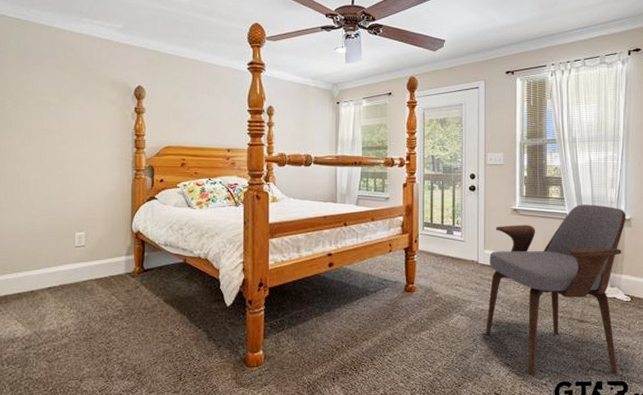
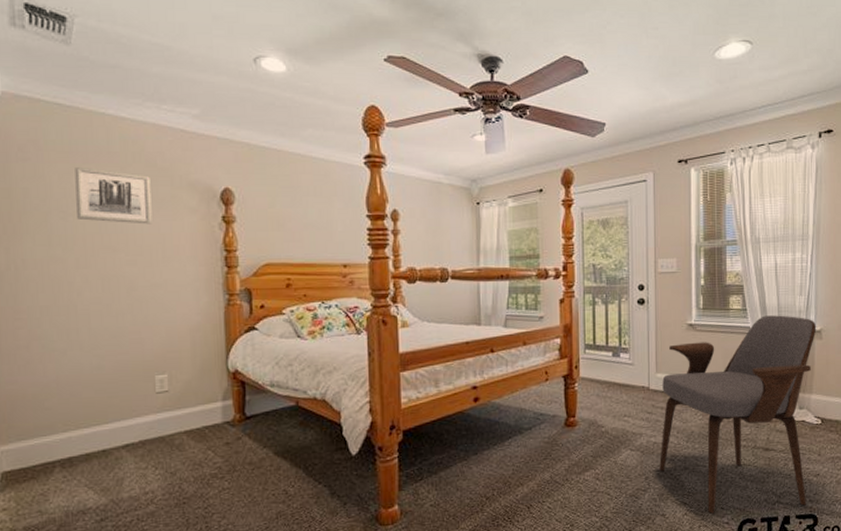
wall art: none [25,66,82,113] -> present [75,166,152,225]

